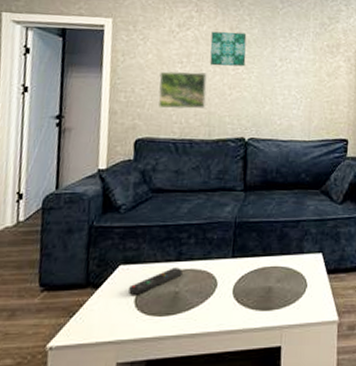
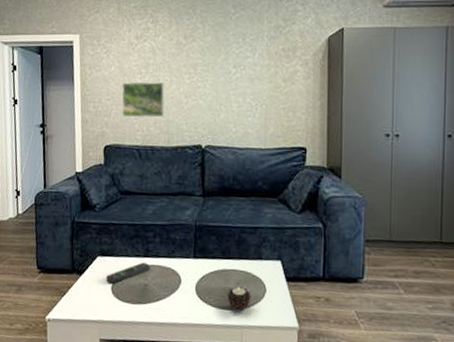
wall art: present [209,31,247,67] -> none [166,40,201,76]
candle: none [266,284,292,312] -> present [227,286,251,313]

